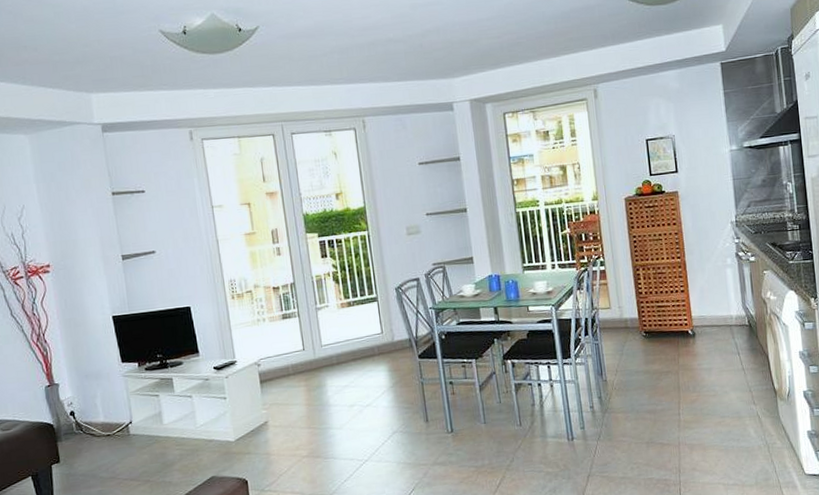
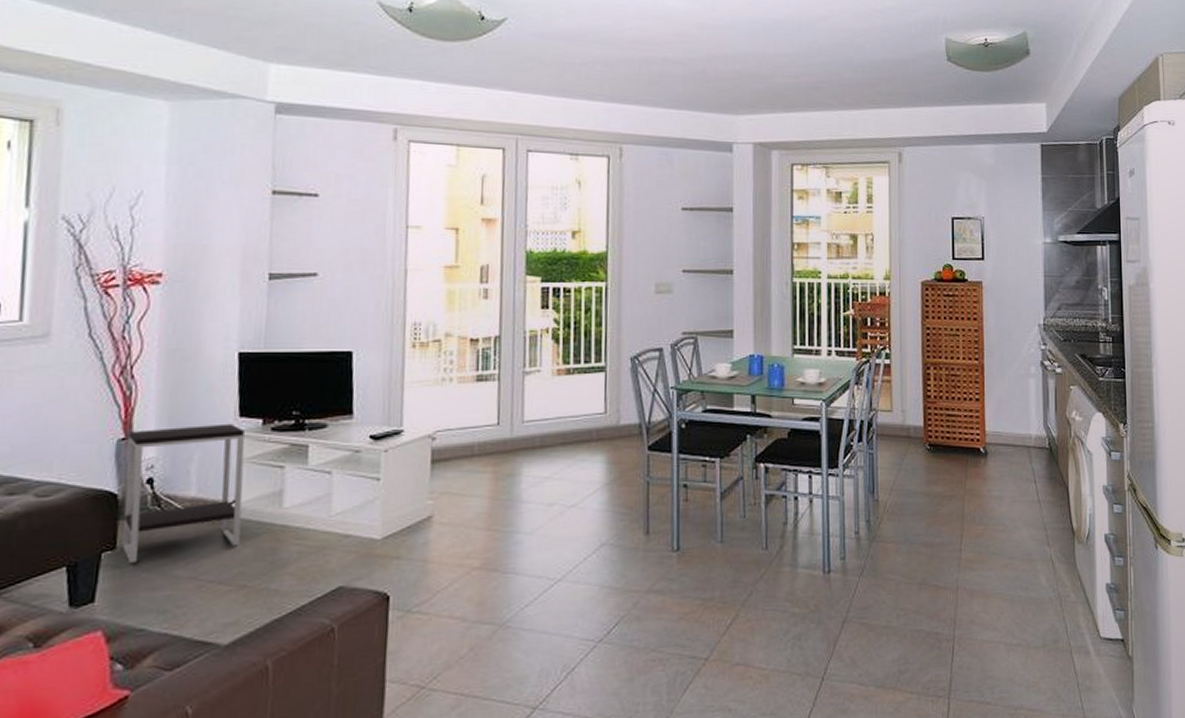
side table: none [51,368,139,471] -> present [122,423,245,563]

